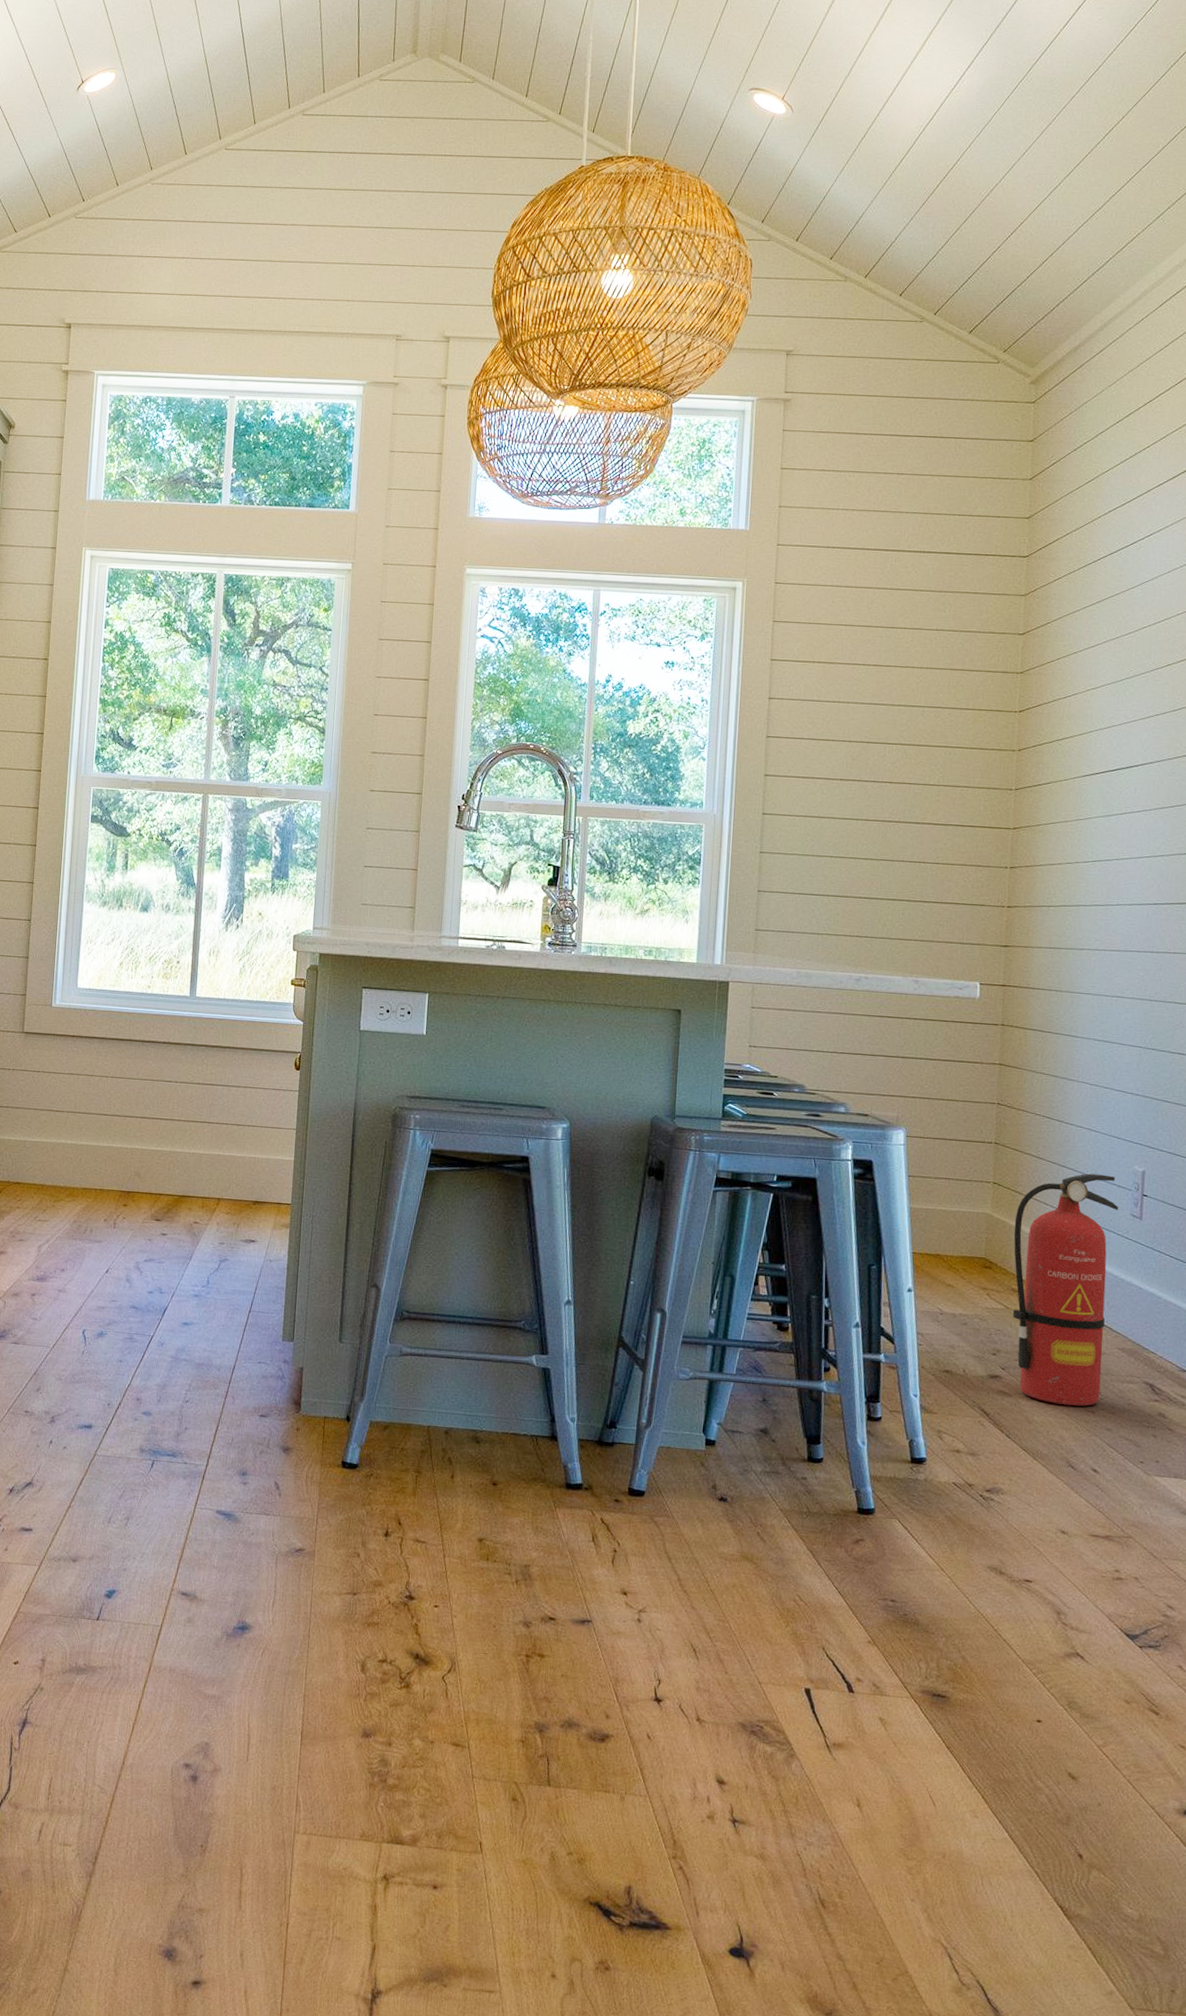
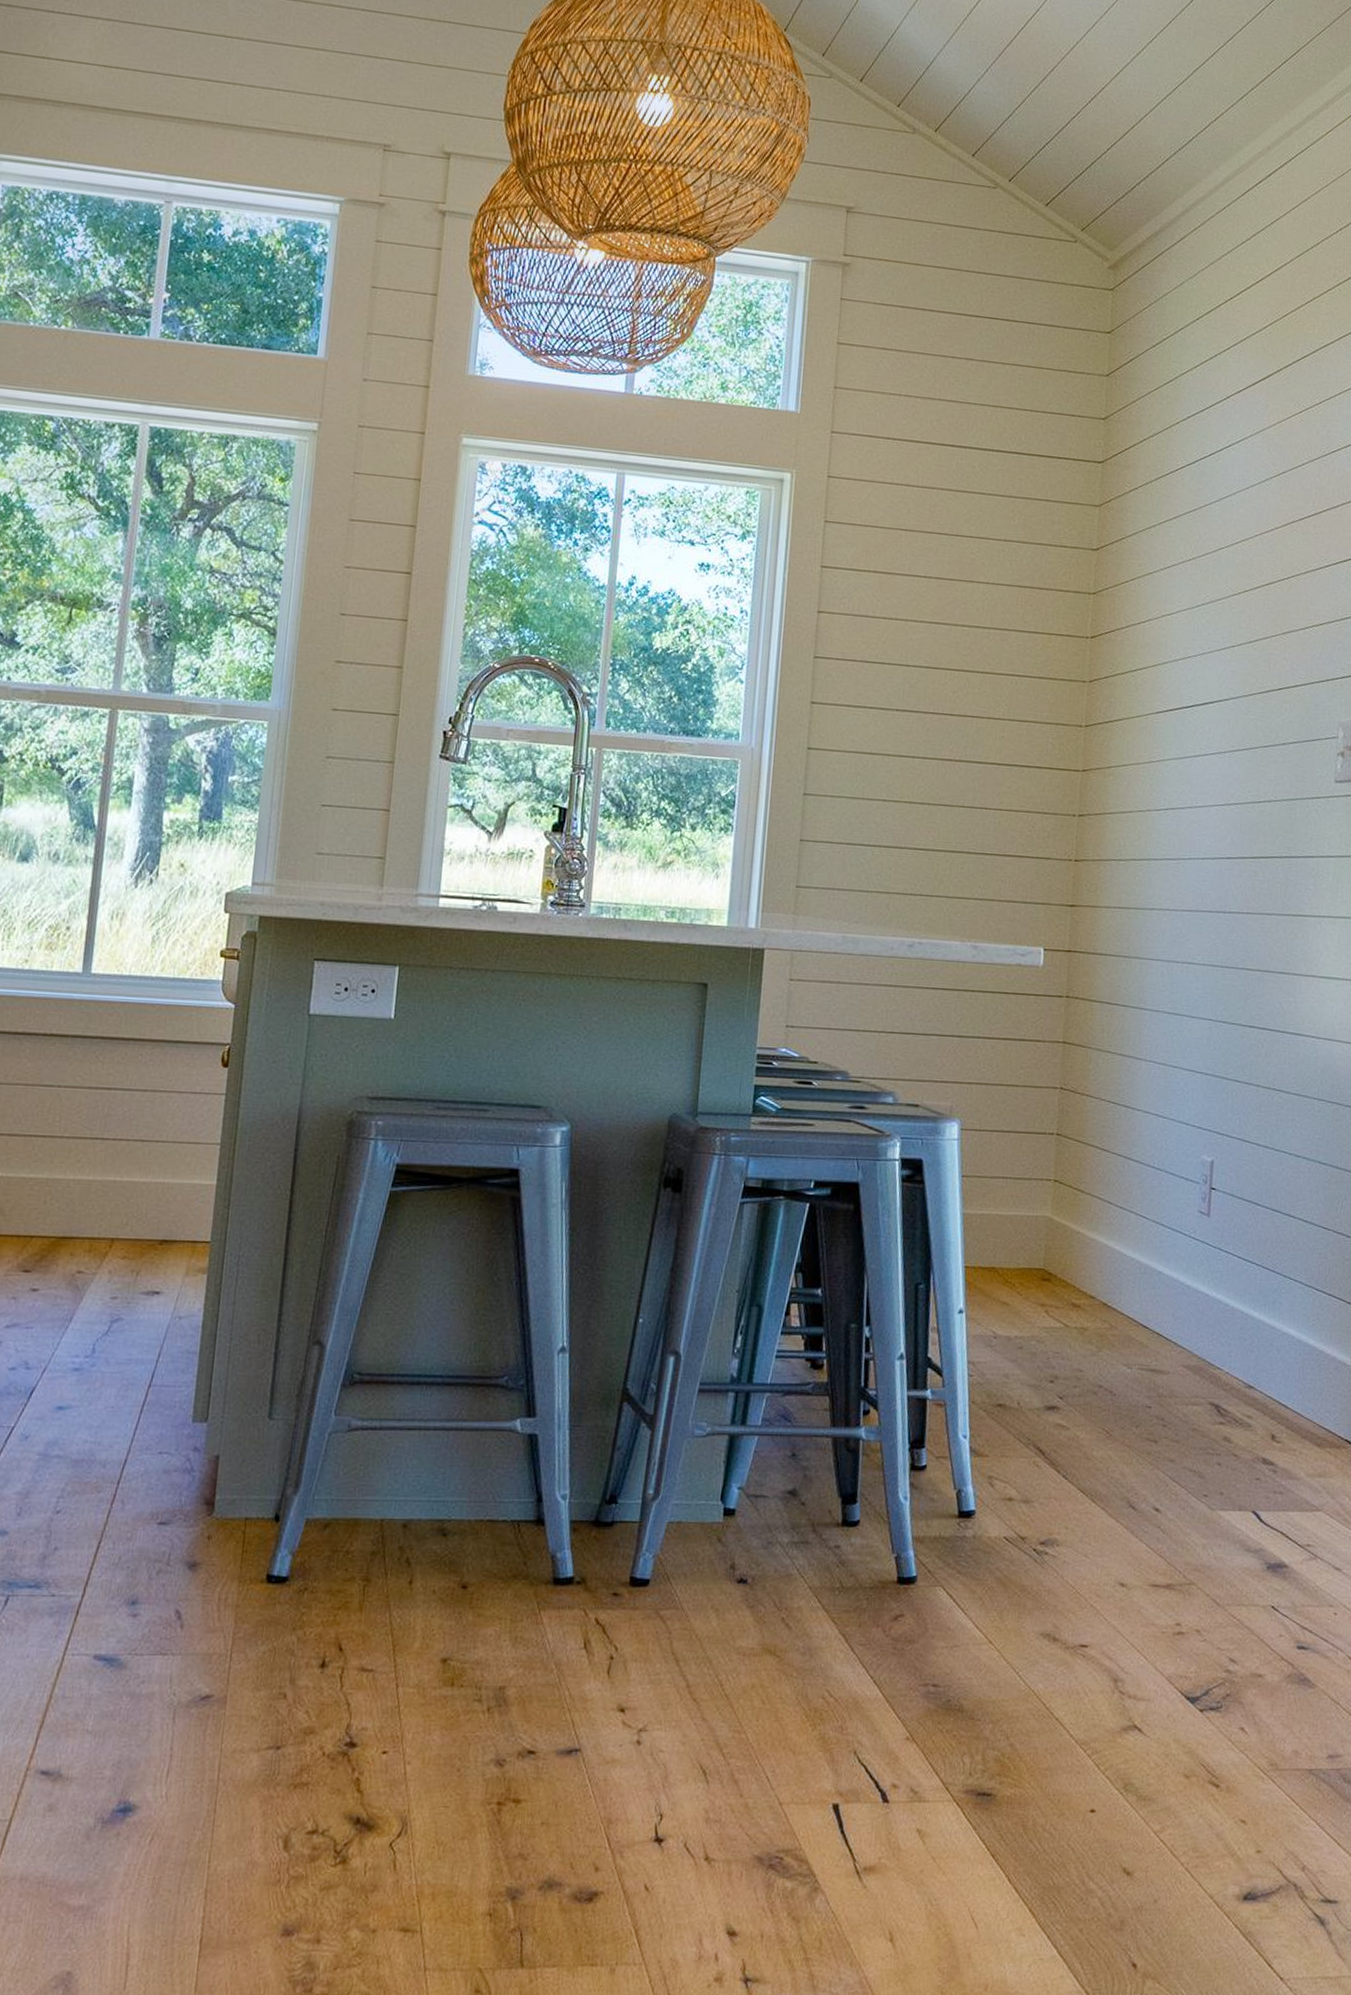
fire extinguisher: present [1013,1173,1119,1407] -> none [1073,1165,1186,1437]

